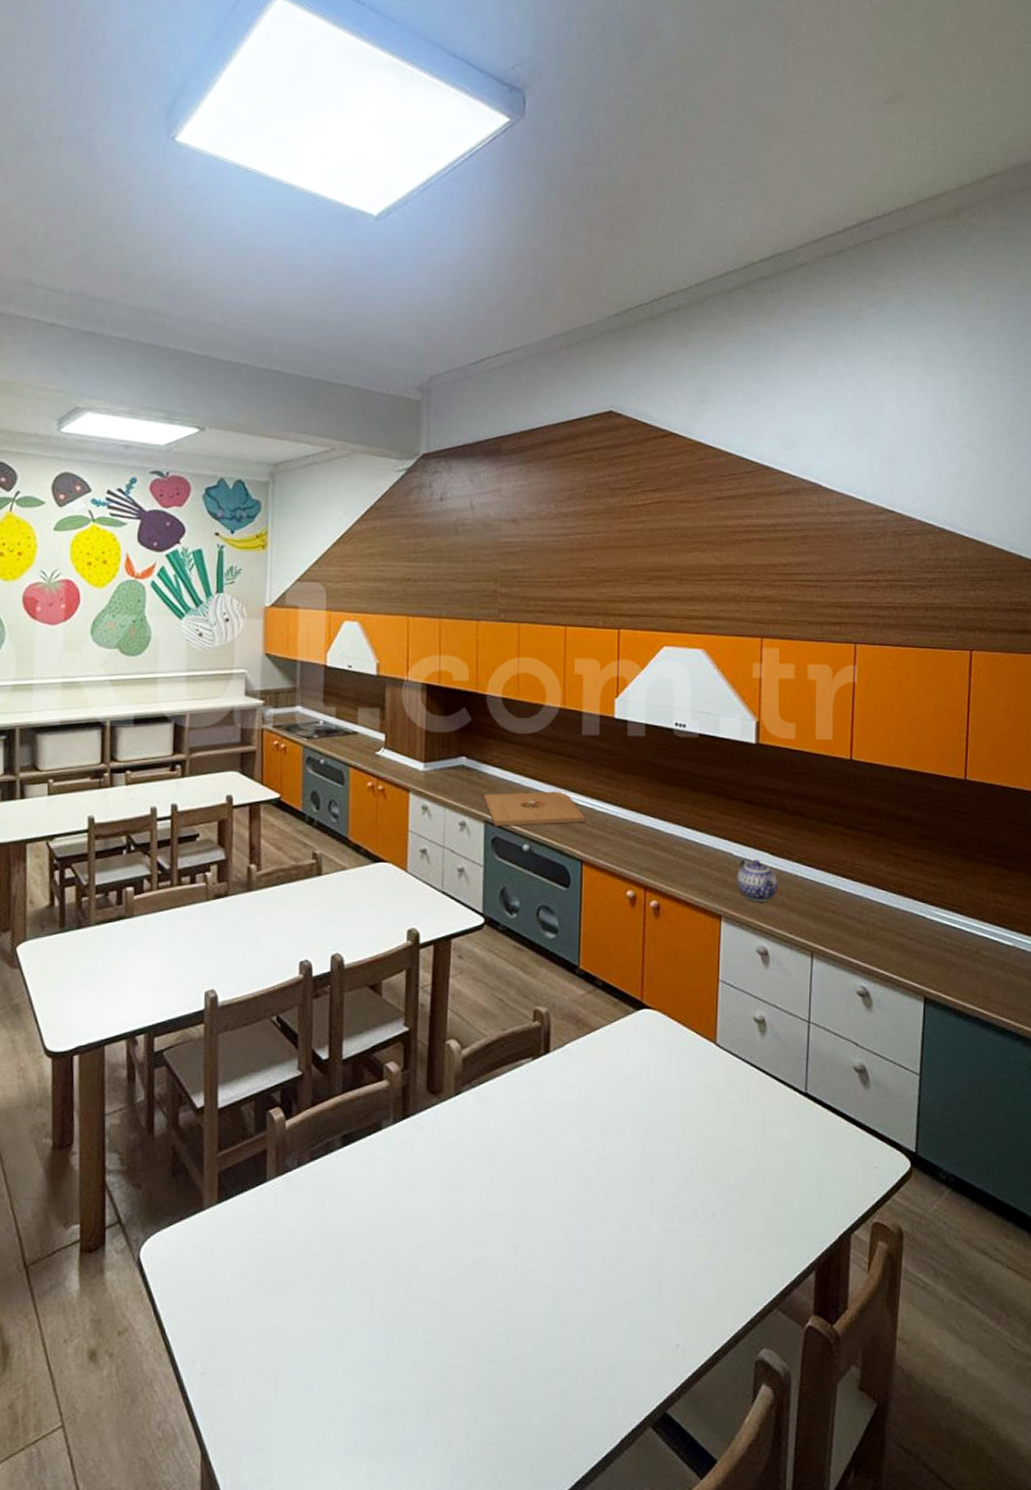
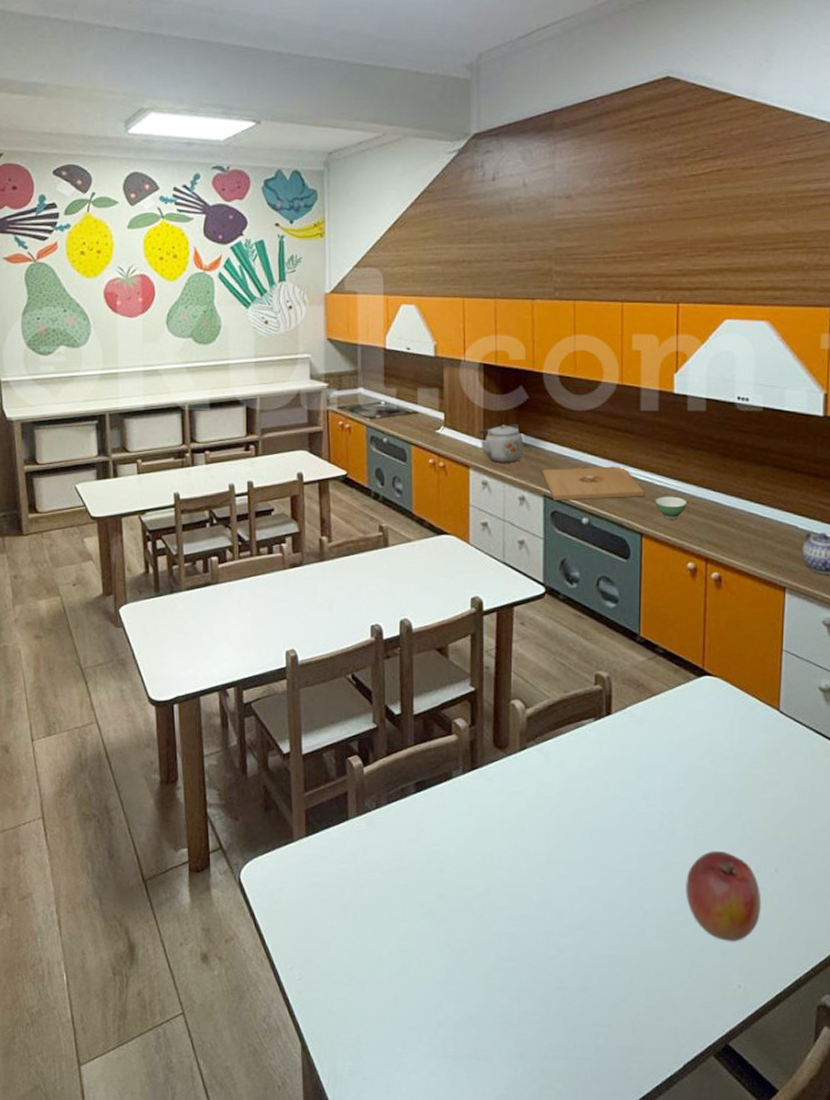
kettle: none [421,747,466,787] -> present [480,424,524,463]
bowl: none [595,822,627,846] -> present [655,496,688,519]
apple: none [623,1197,699,1296] -> present [686,851,761,941]

